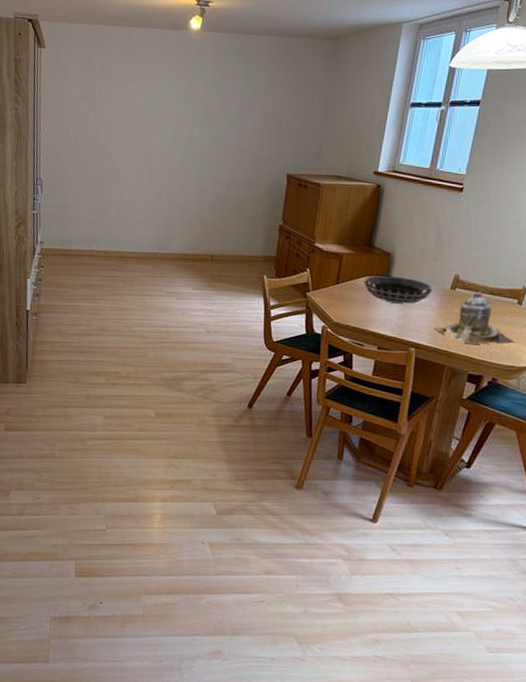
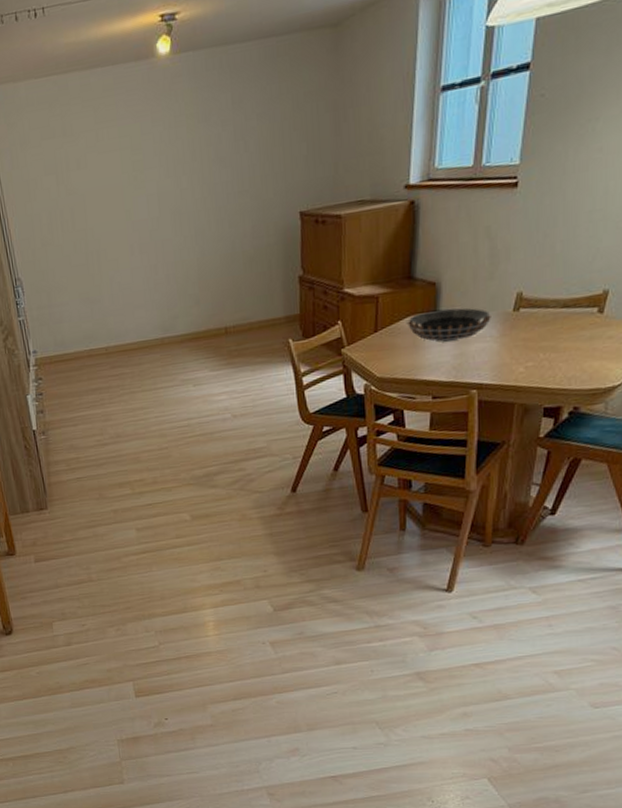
teapot: present [435,292,516,345] -> none [498,307,599,373]

